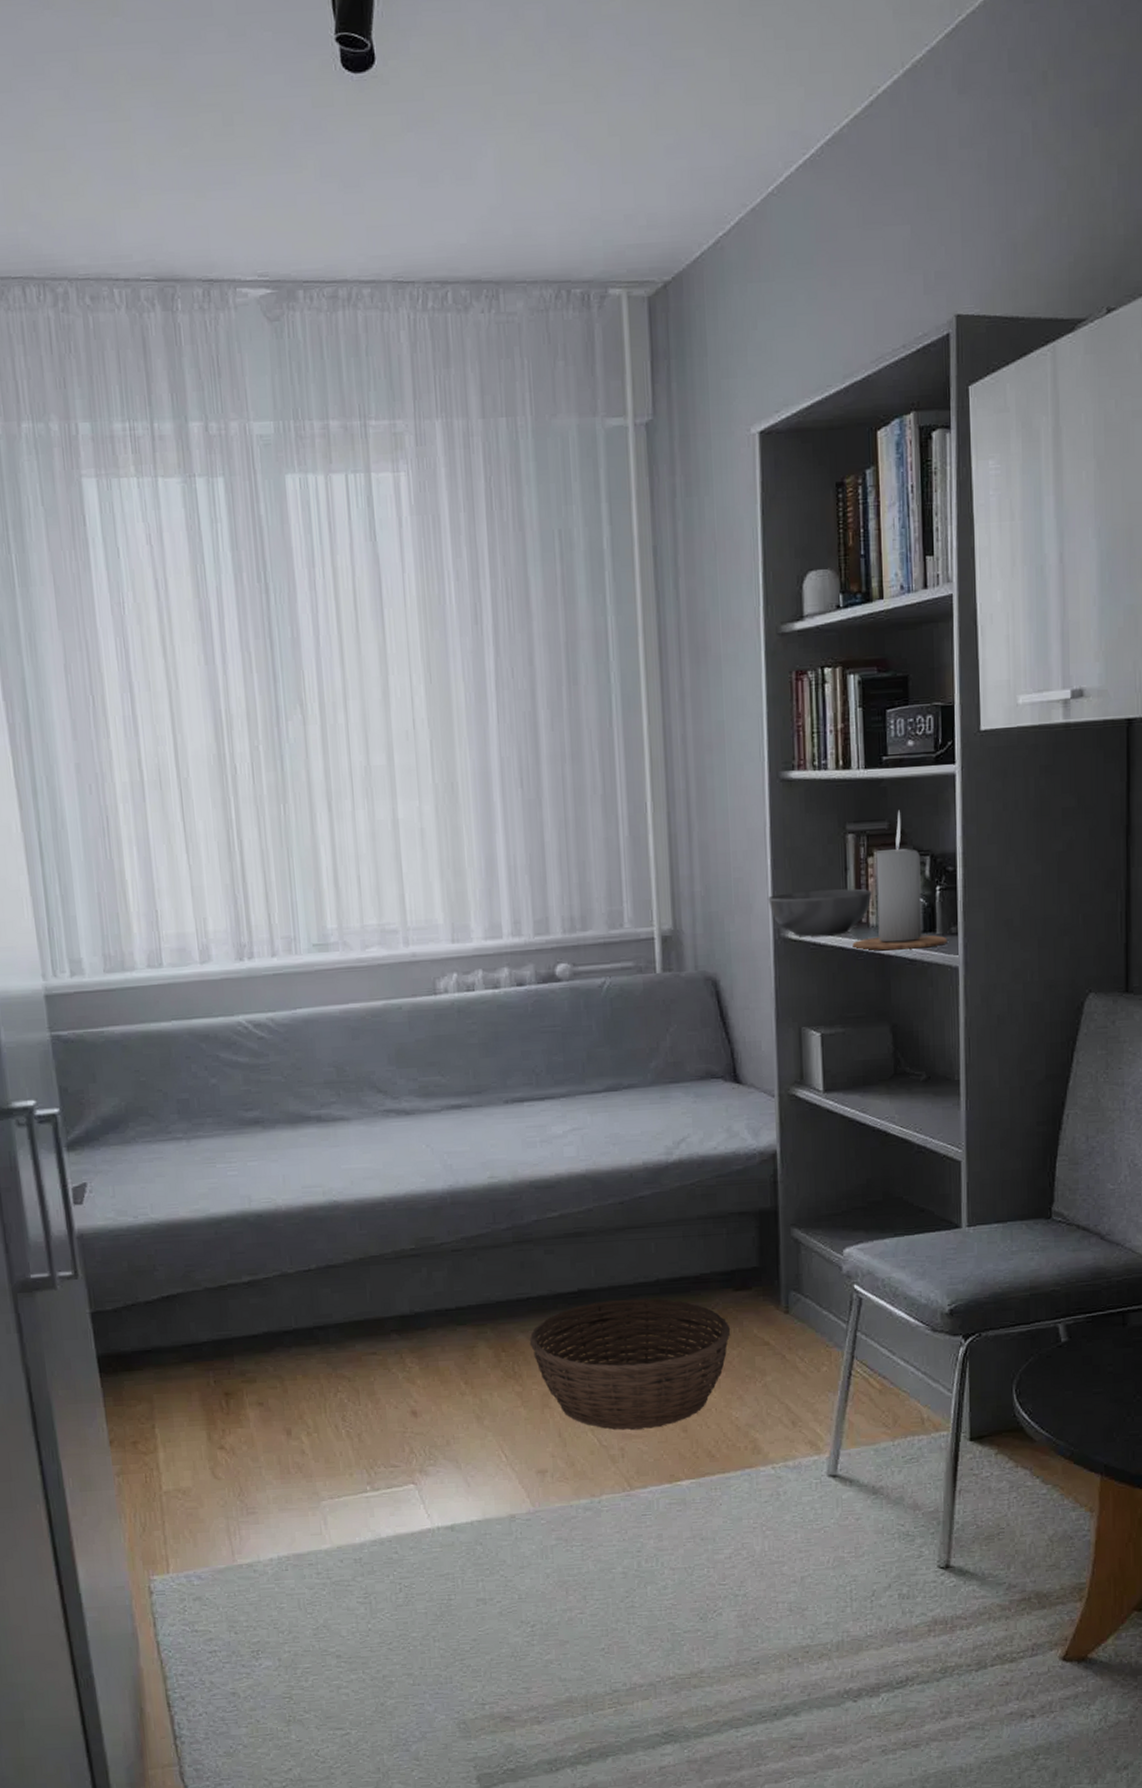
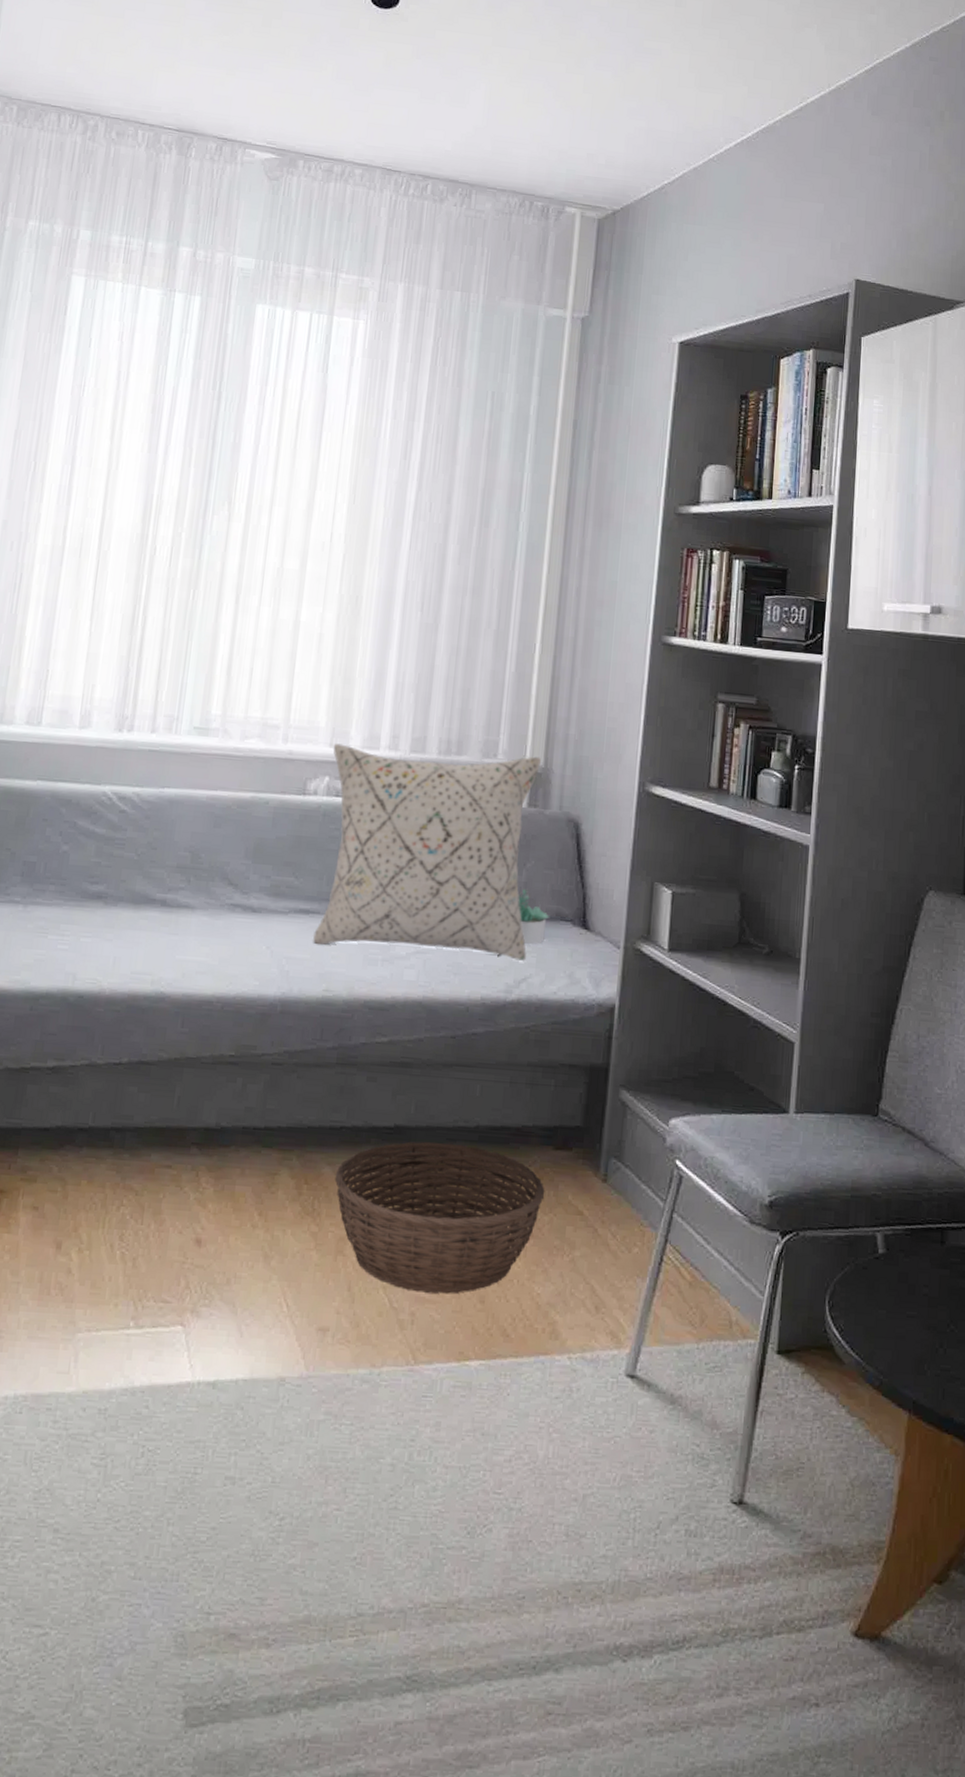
pillow: none [455,919,682,1137] -> present [313,743,541,961]
succulent plant: none [664,1052,700,1106] -> present [517,888,550,944]
bowl: present [767,888,873,936] -> none [636,749,736,796]
candle: present [852,810,948,951] -> none [711,688,801,823]

